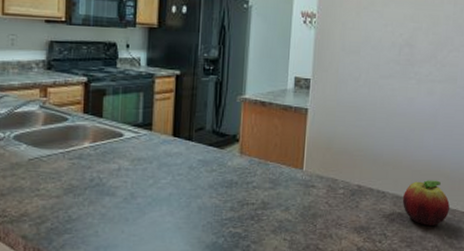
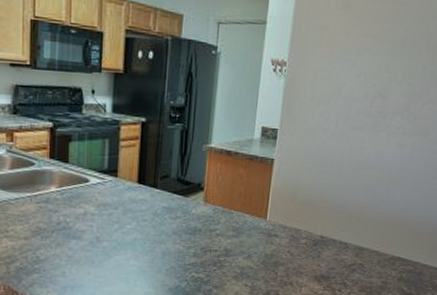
fruit: present [402,180,450,225] -> none [364,233,412,277]

